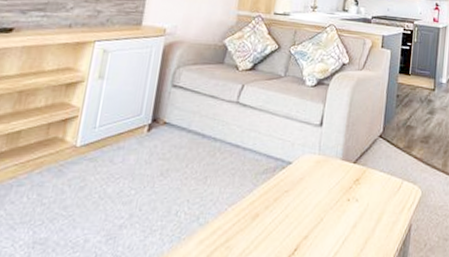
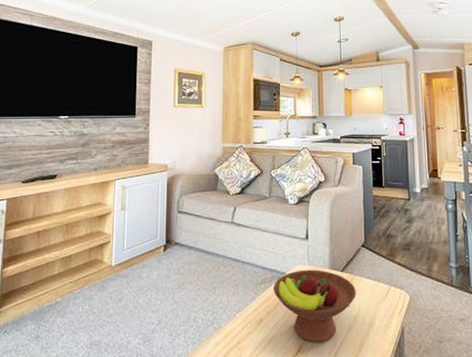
fruit bowl: none [275,159,367,240] -> present [273,270,356,342]

